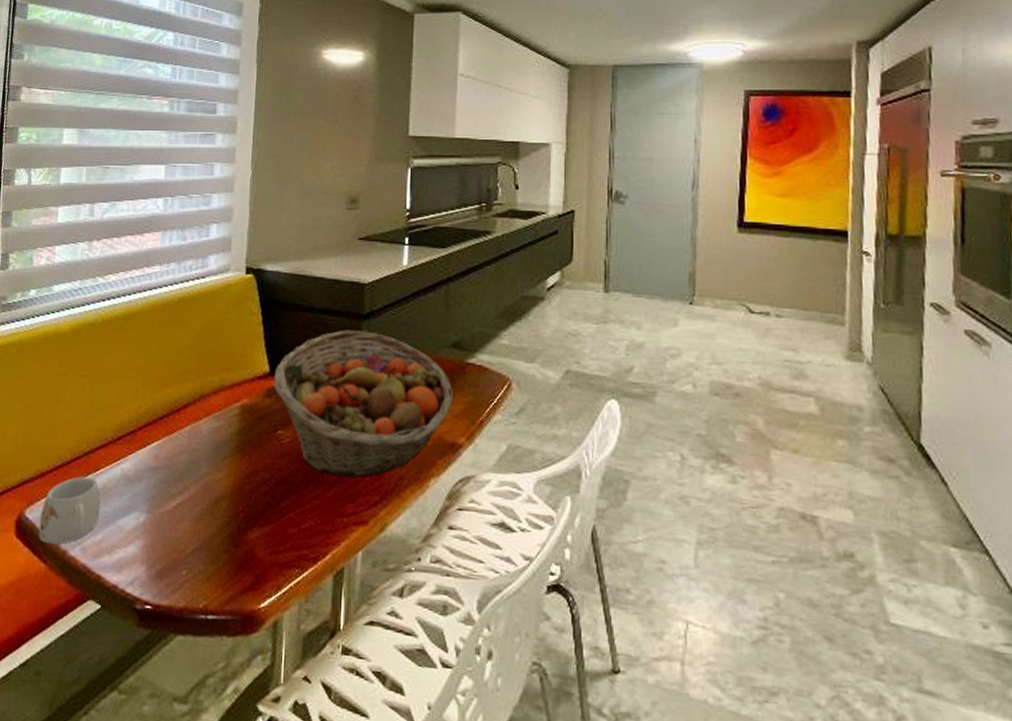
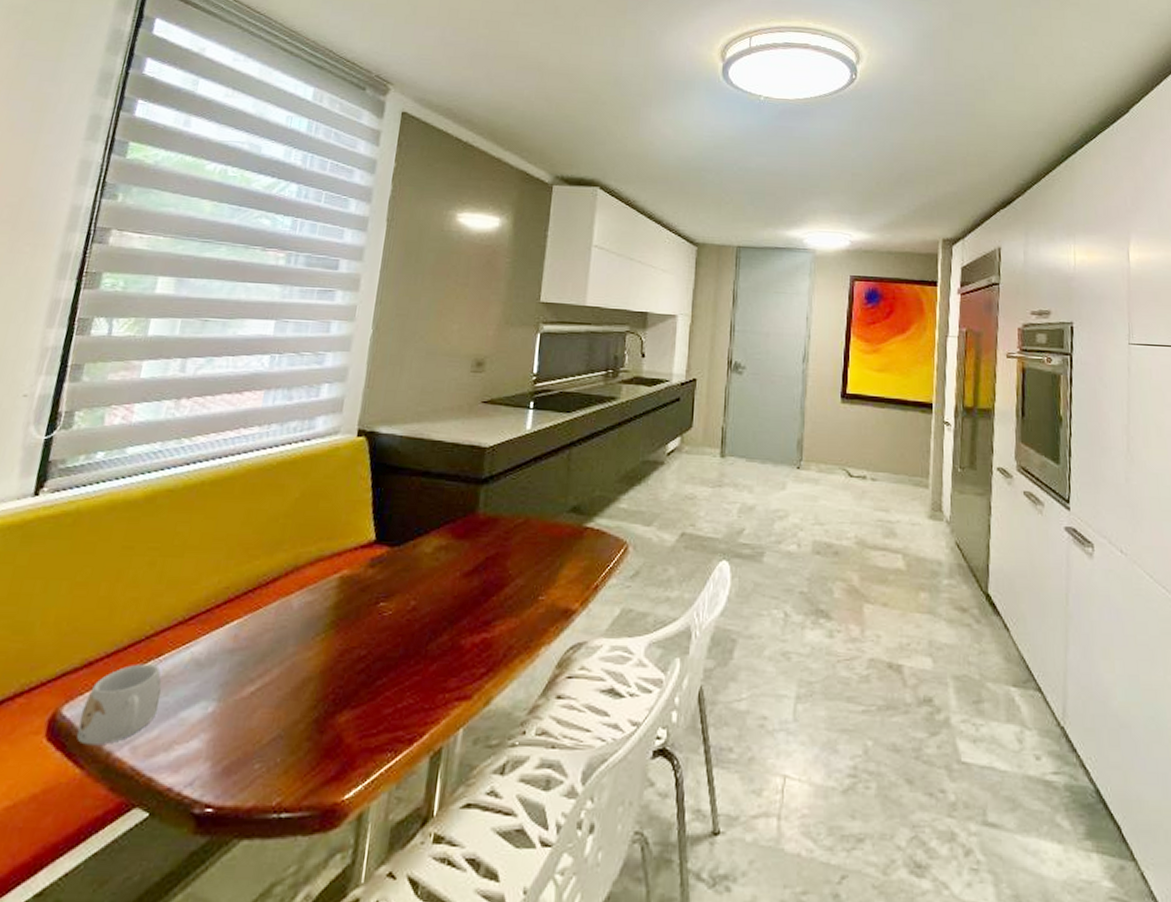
fruit basket: present [274,330,454,478] -> none [379,495,570,650]

